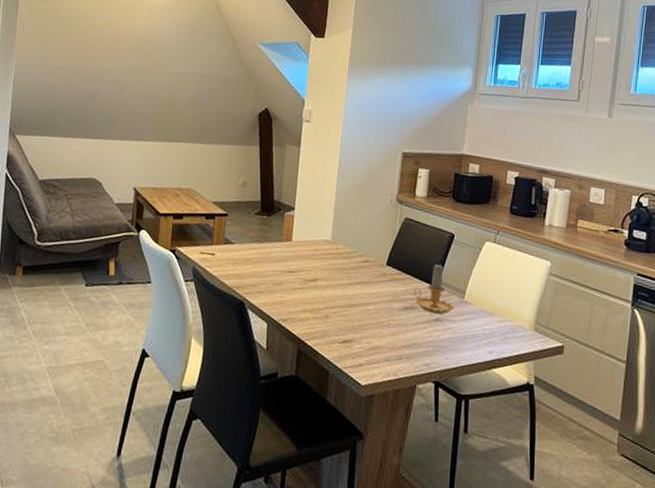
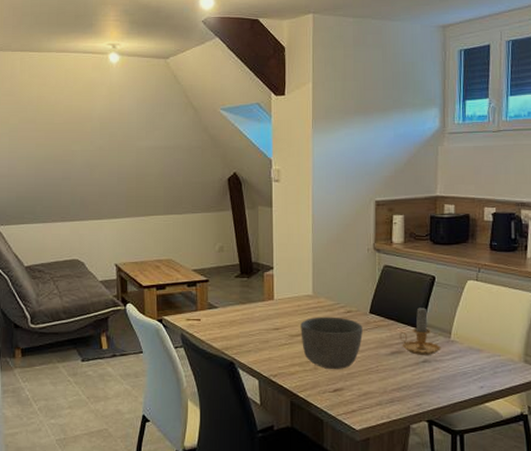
bowl: none [315,263,378,320] -> present [300,316,363,370]

